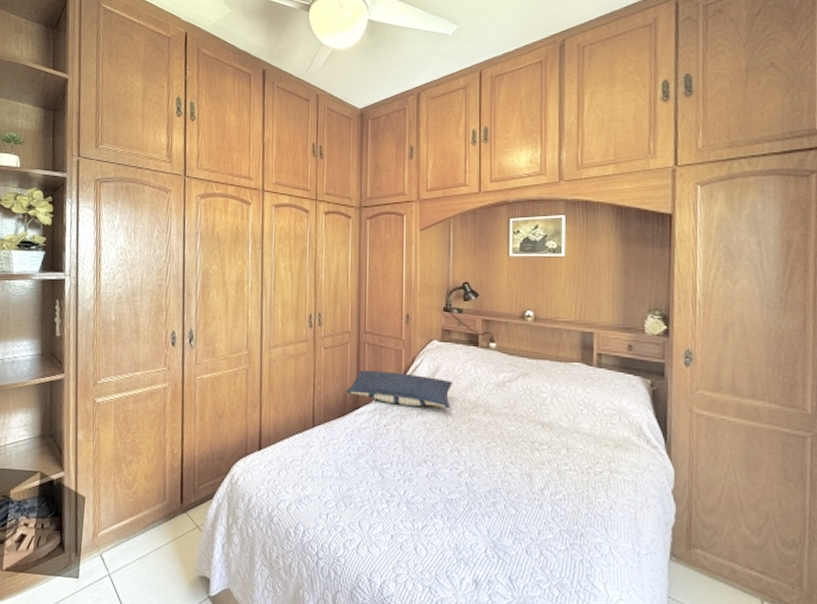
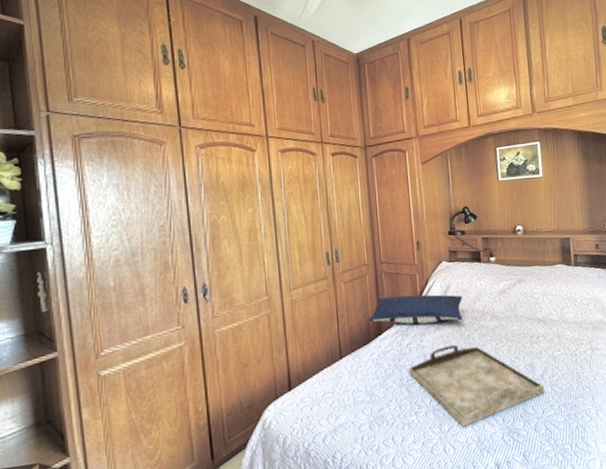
serving tray: none [383,434,544,529] -> present [408,344,545,427]

